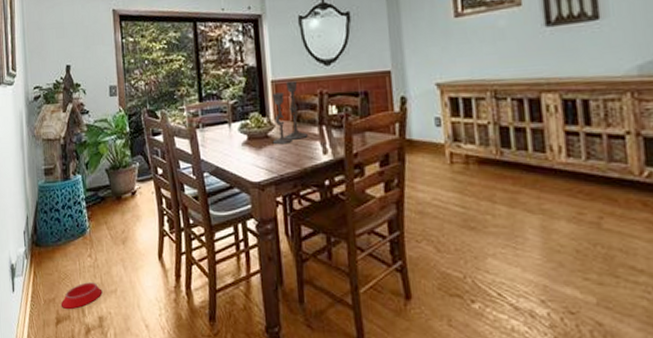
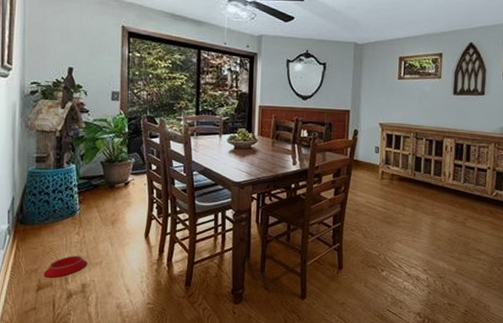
candlestick: present [272,81,308,145] -> none [254,108,283,155]

